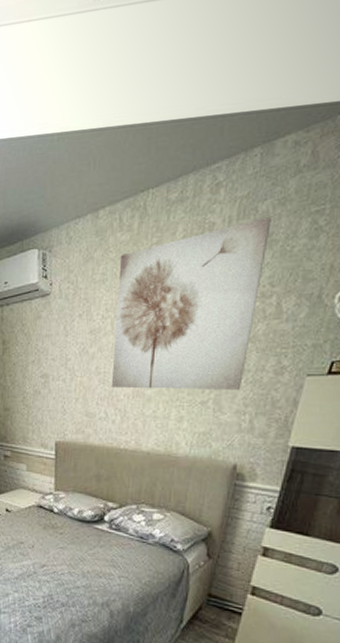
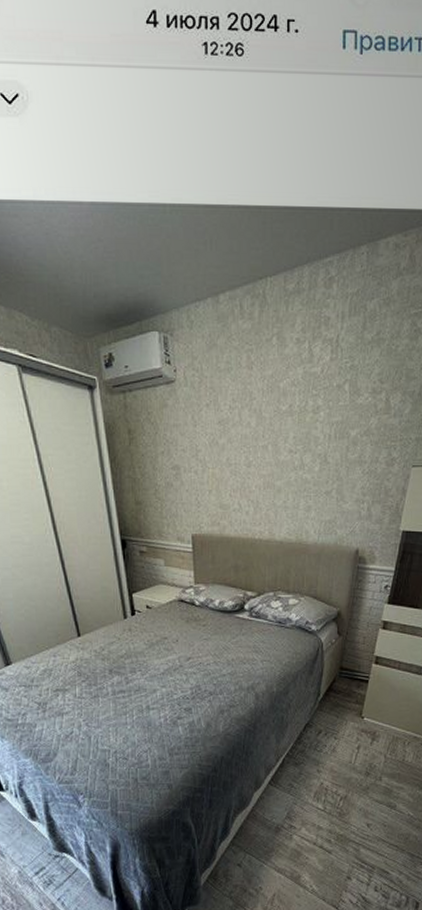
wall art: present [111,216,271,390] -> none [242,314,378,480]

